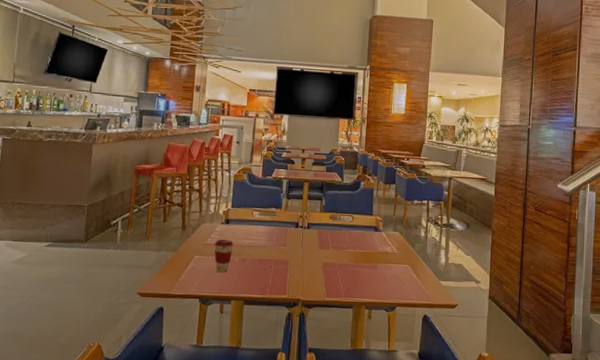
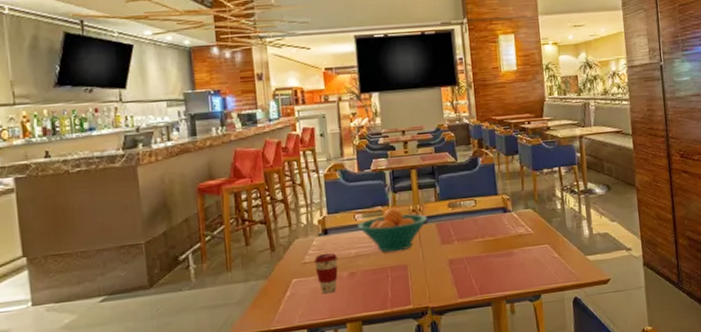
fruit bowl: none [253,211,311,248] -> present [357,207,427,253]

